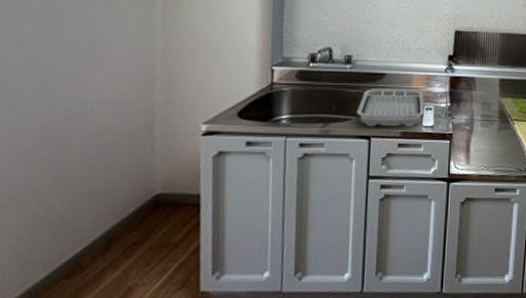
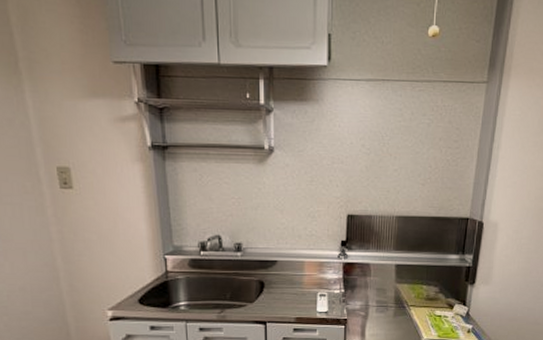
dish rack: present [356,89,425,127] -> none [251,276,318,313]

